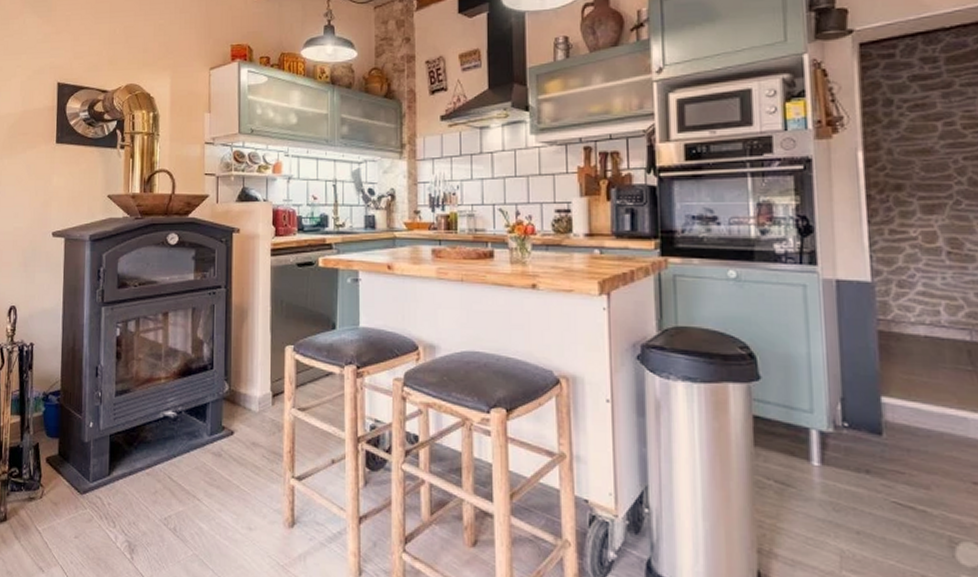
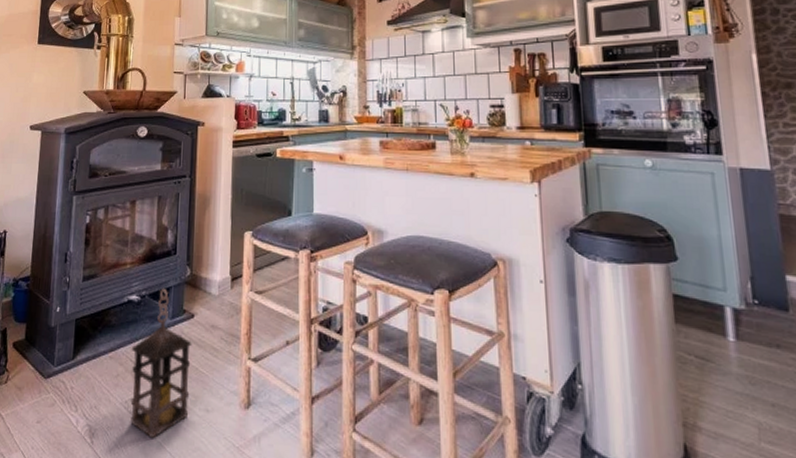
lantern: none [170,403,232,556] -> present [130,288,192,439]

